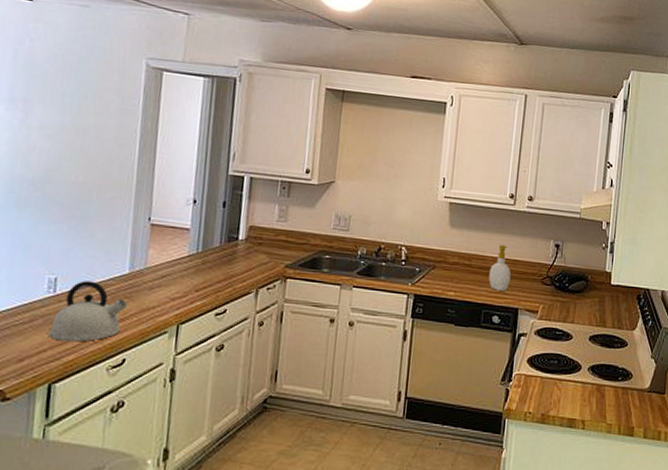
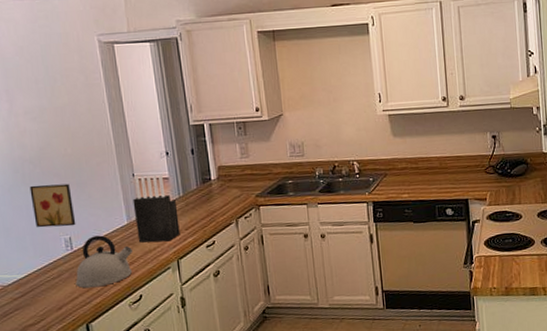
wall art: none [18,210,72,266] -> present [29,183,76,228]
knife block: none [136,220,192,301] -> present [133,174,180,243]
soap bottle: present [489,245,511,291] -> none [436,144,457,186]

